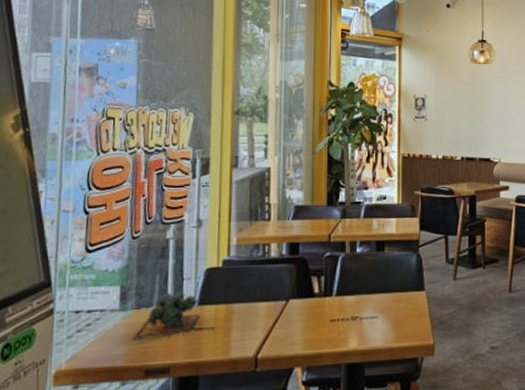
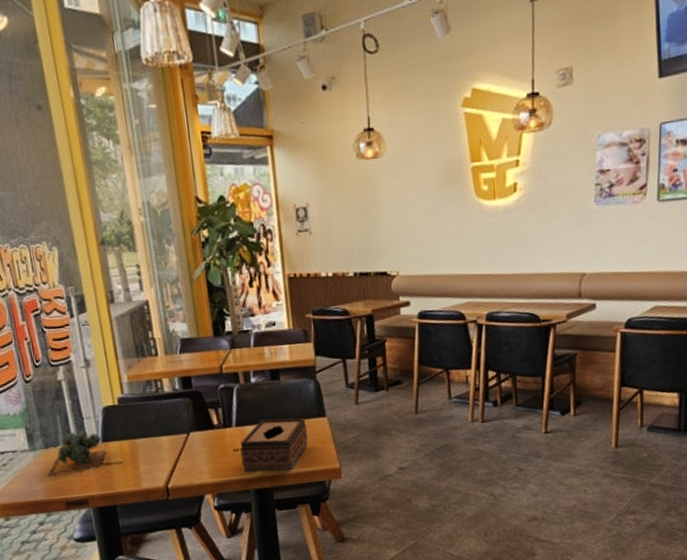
tissue box: none [337,290,405,345] -> present [240,418,308,473]

